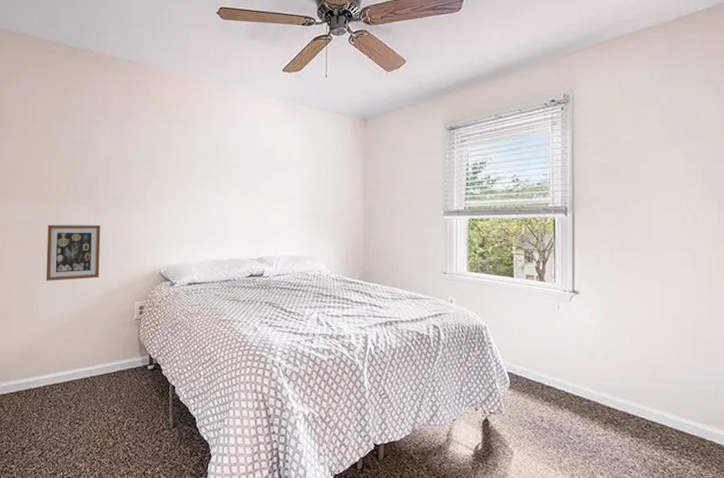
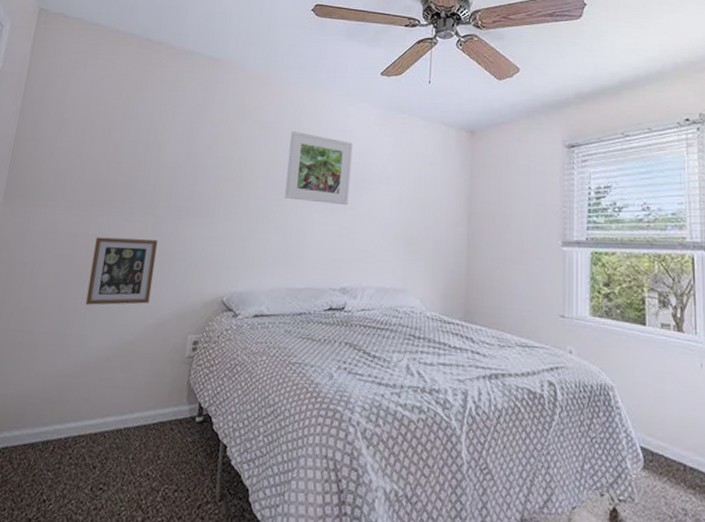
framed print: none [205,126,262,189] -> present [284,131,353,206]

